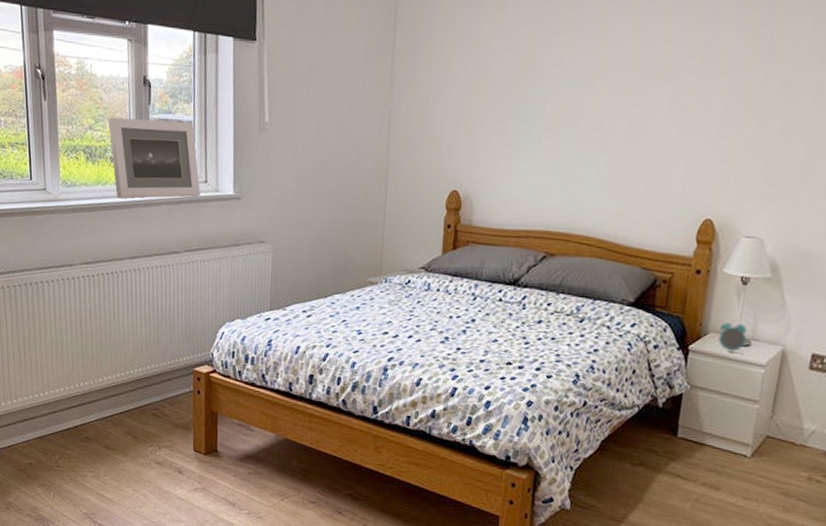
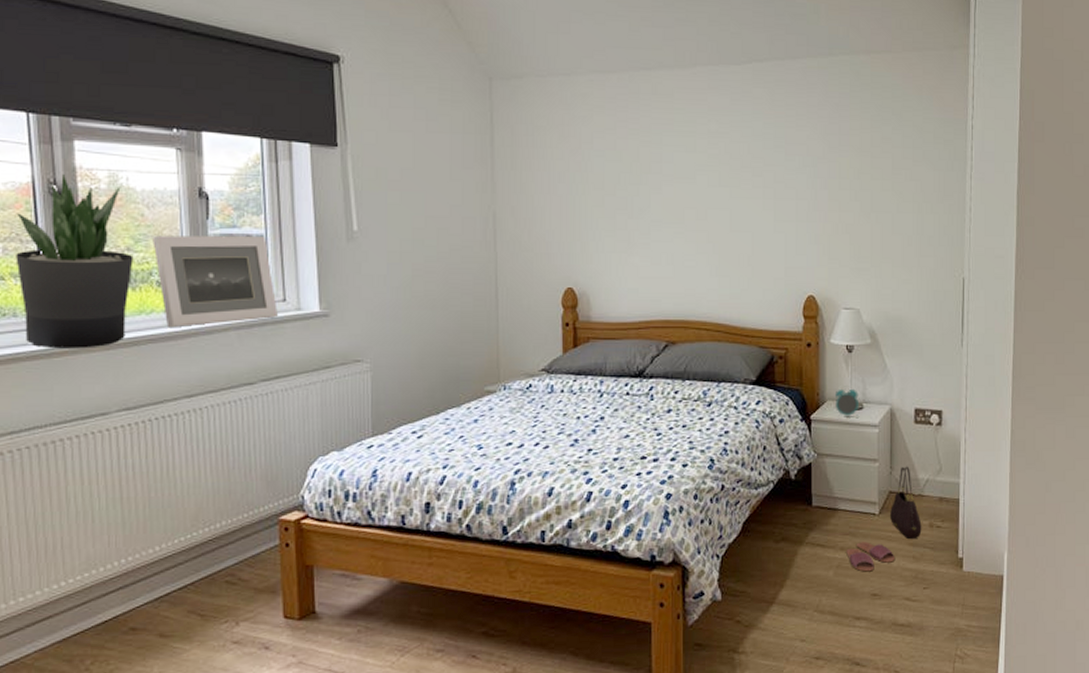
planter: none [12,60,94,210] -> present [16,174,134,349]
slippers: none [707,480,763,513] -> present [846,541,896,572]
handbag: none [762,412,799,489] -> present [889,466,922,539]

